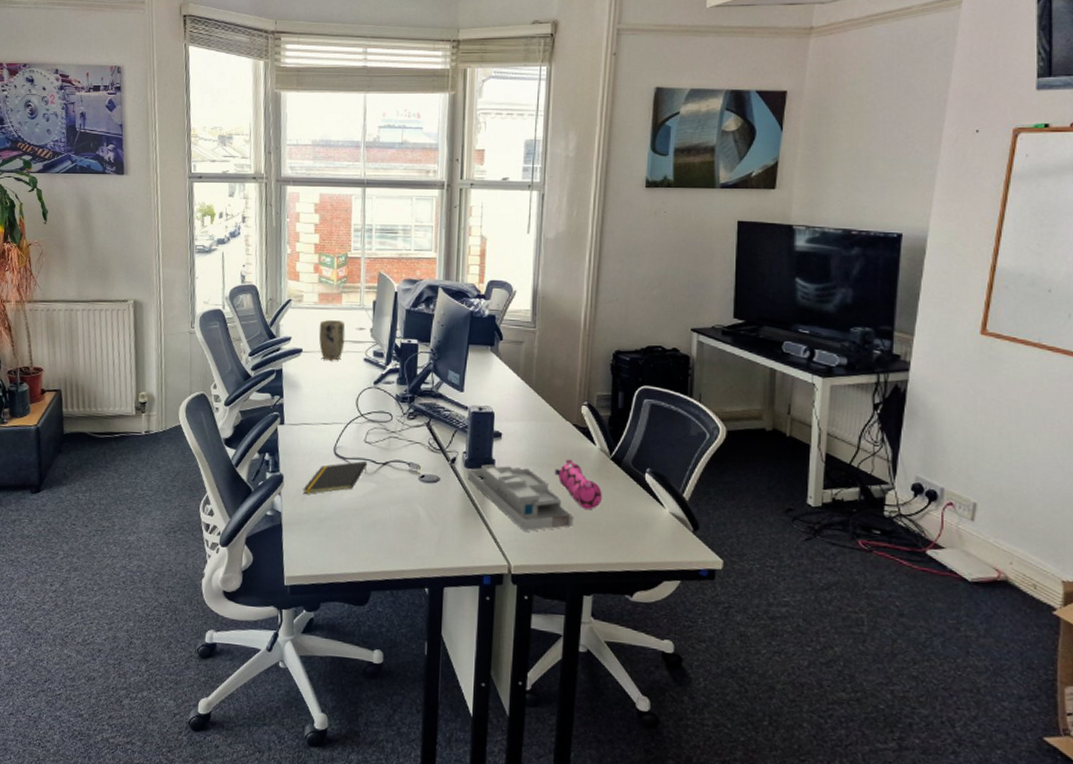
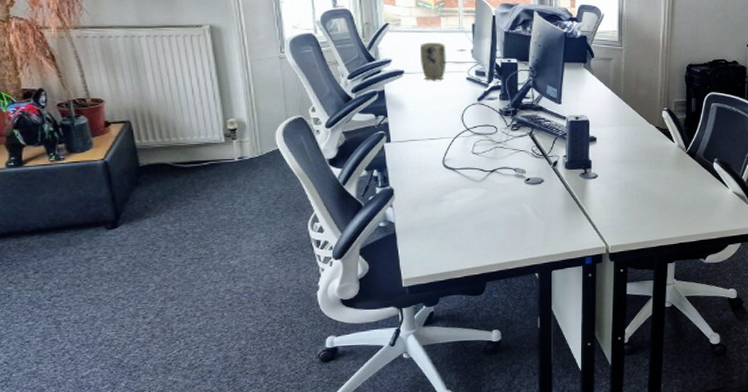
notepad: present [303,460,368,494] -> none [414,169,476,204]
desk organizer: present [467,463,574,532] -> none [568,164,659,218]
pencil case: present [554,459,602,509] -> none [642,155,680,195]

